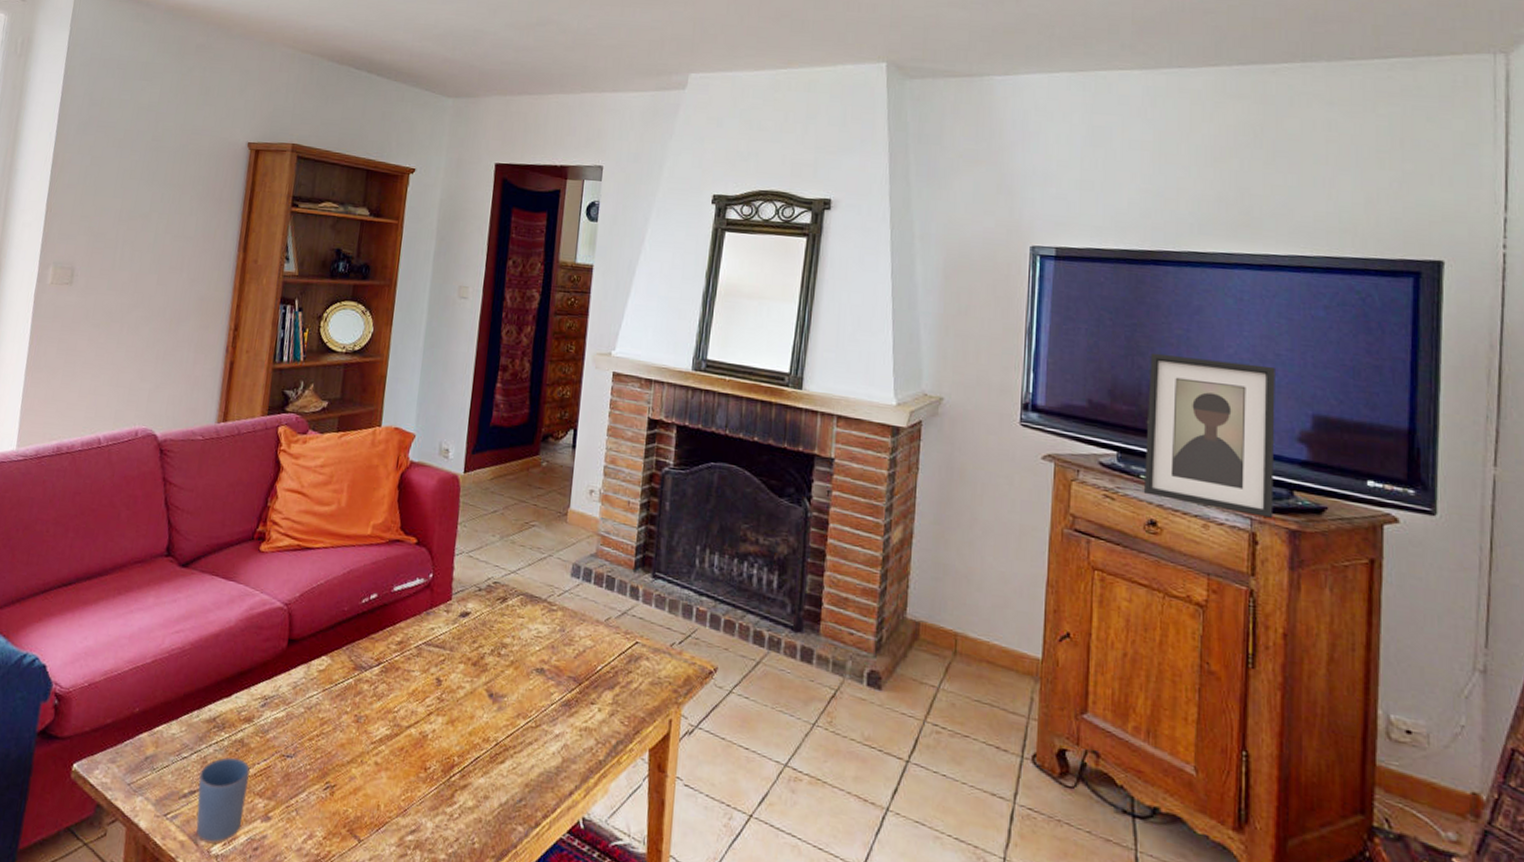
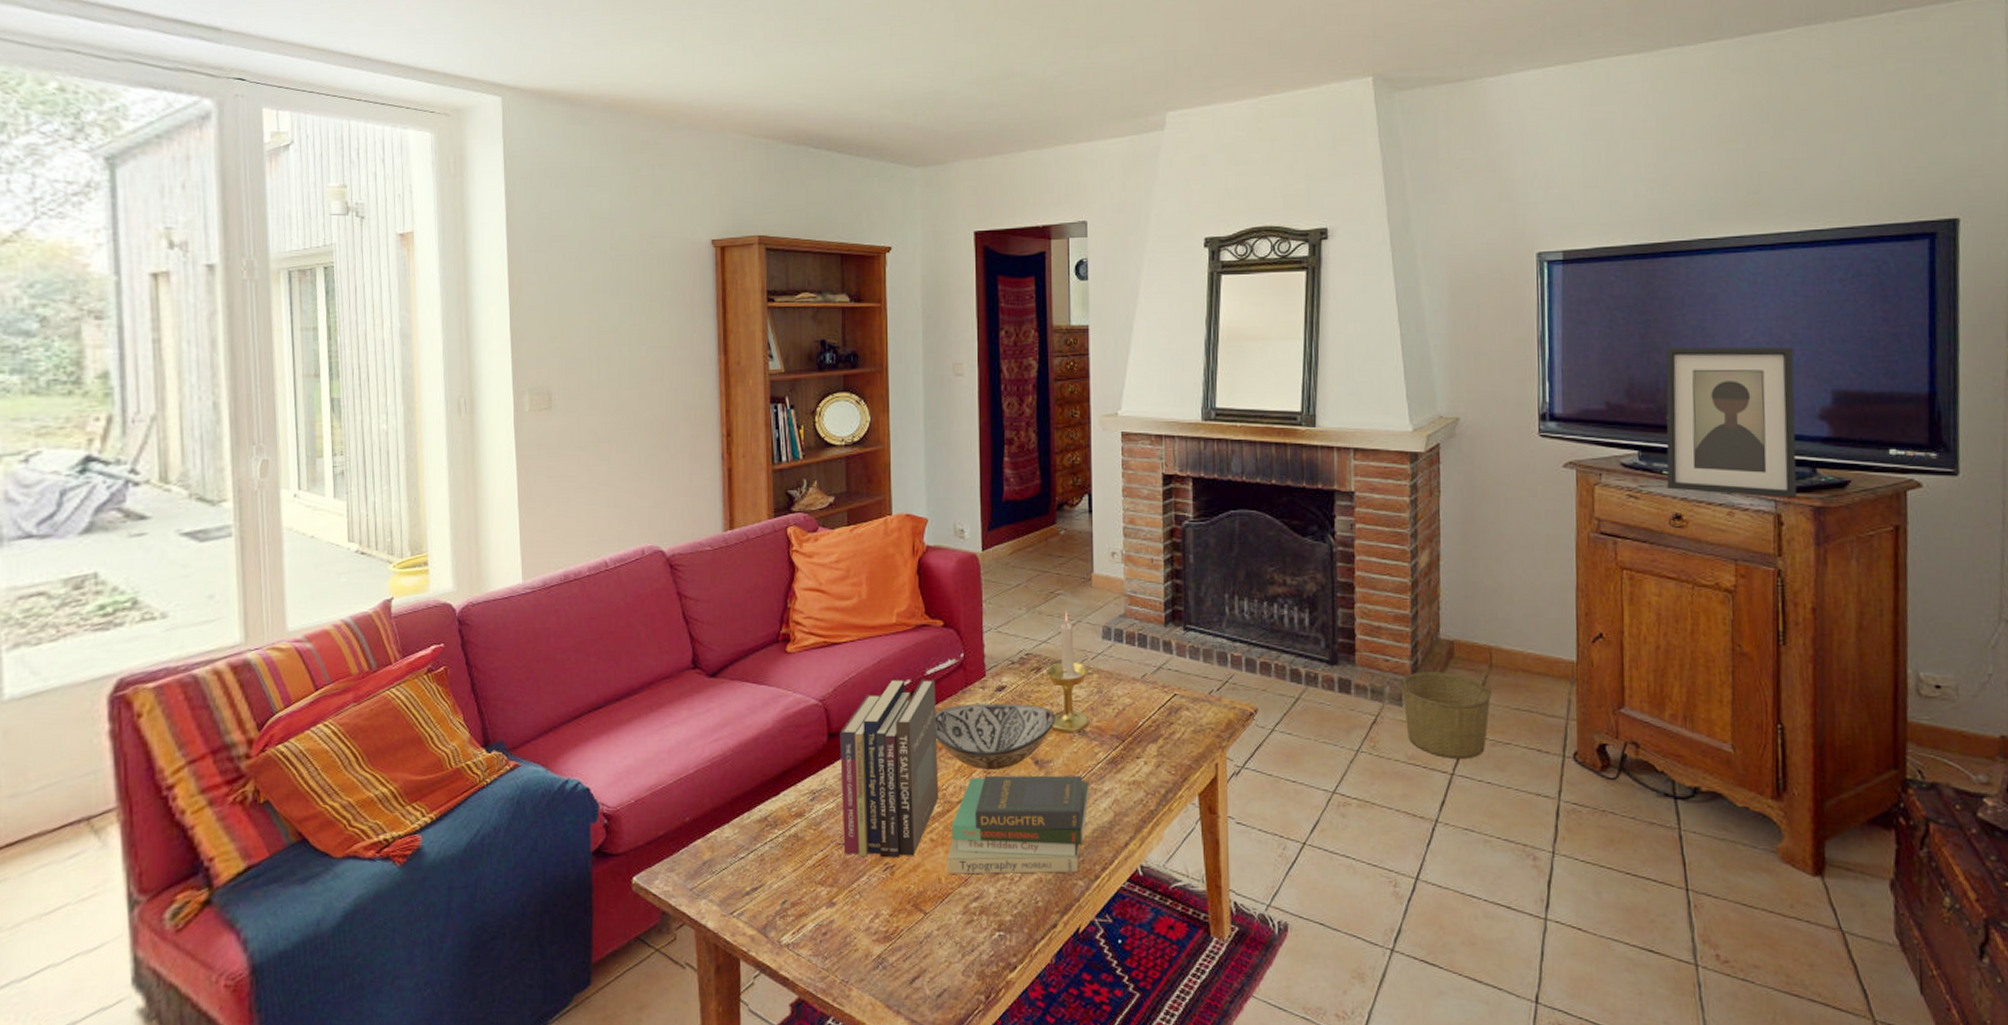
mug: present [196,757,250,844] -> none [759,852,808,934]
books: none [287,592,402,778] -> present [840,679,939,857]
books: none [387,702,541,817] -> present [947,775,1089,875]
decorative bowl: none [394,626,515,698] -> present [935,703,1055,771]
candlestick: none [510,543,554,670] -> present [1046,611,1090,734]
basket: none [863,649,954,747] -> present [1400,672,1491,759]

